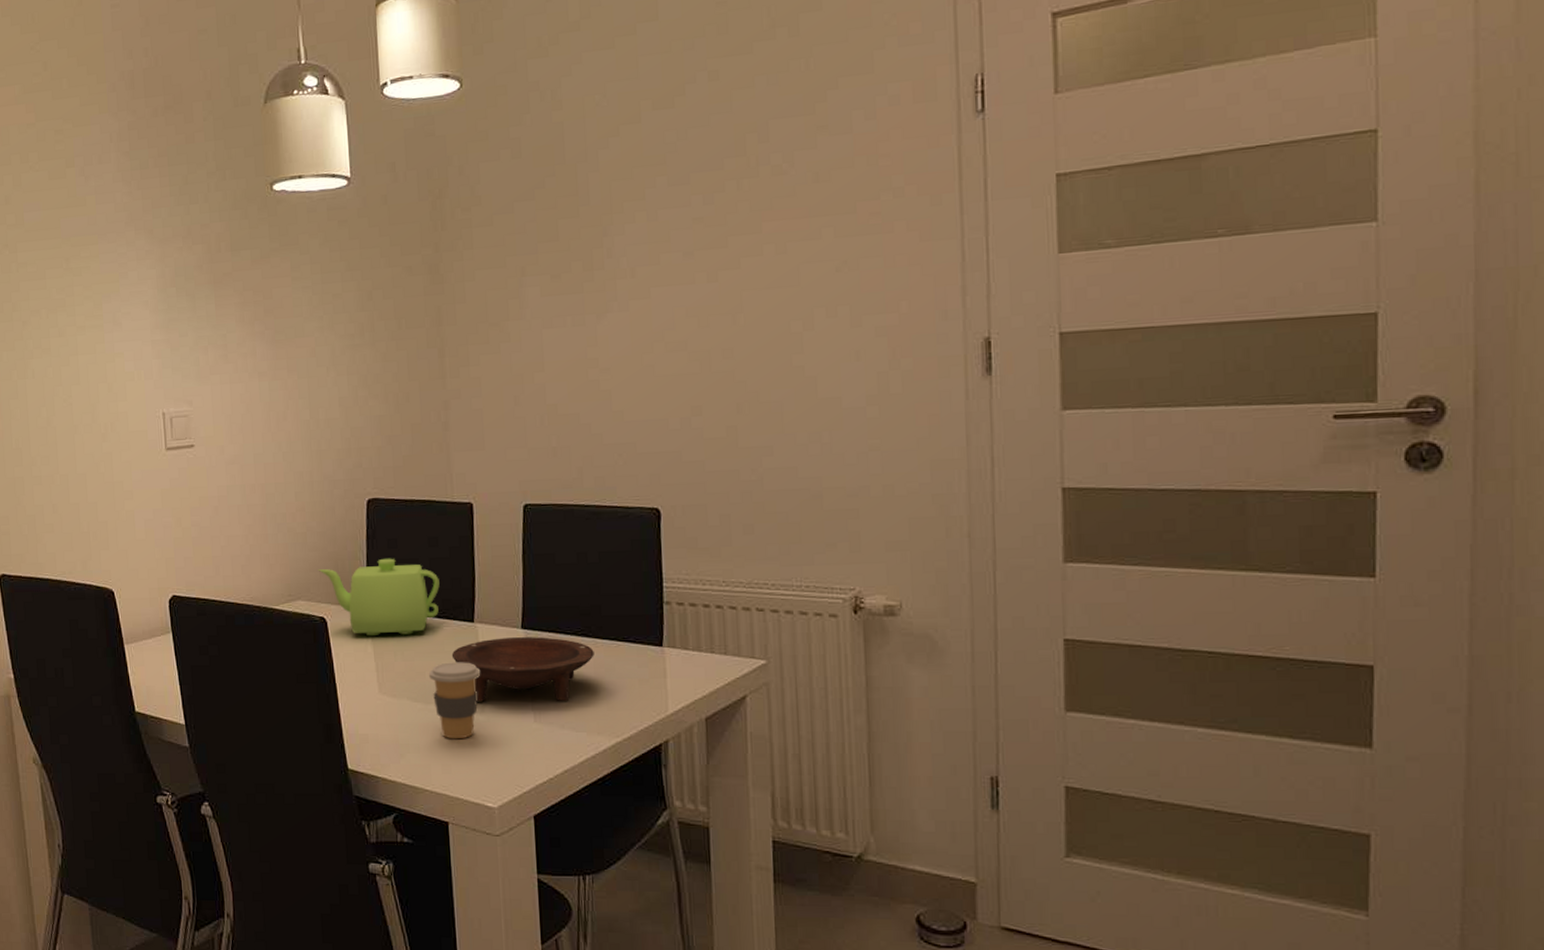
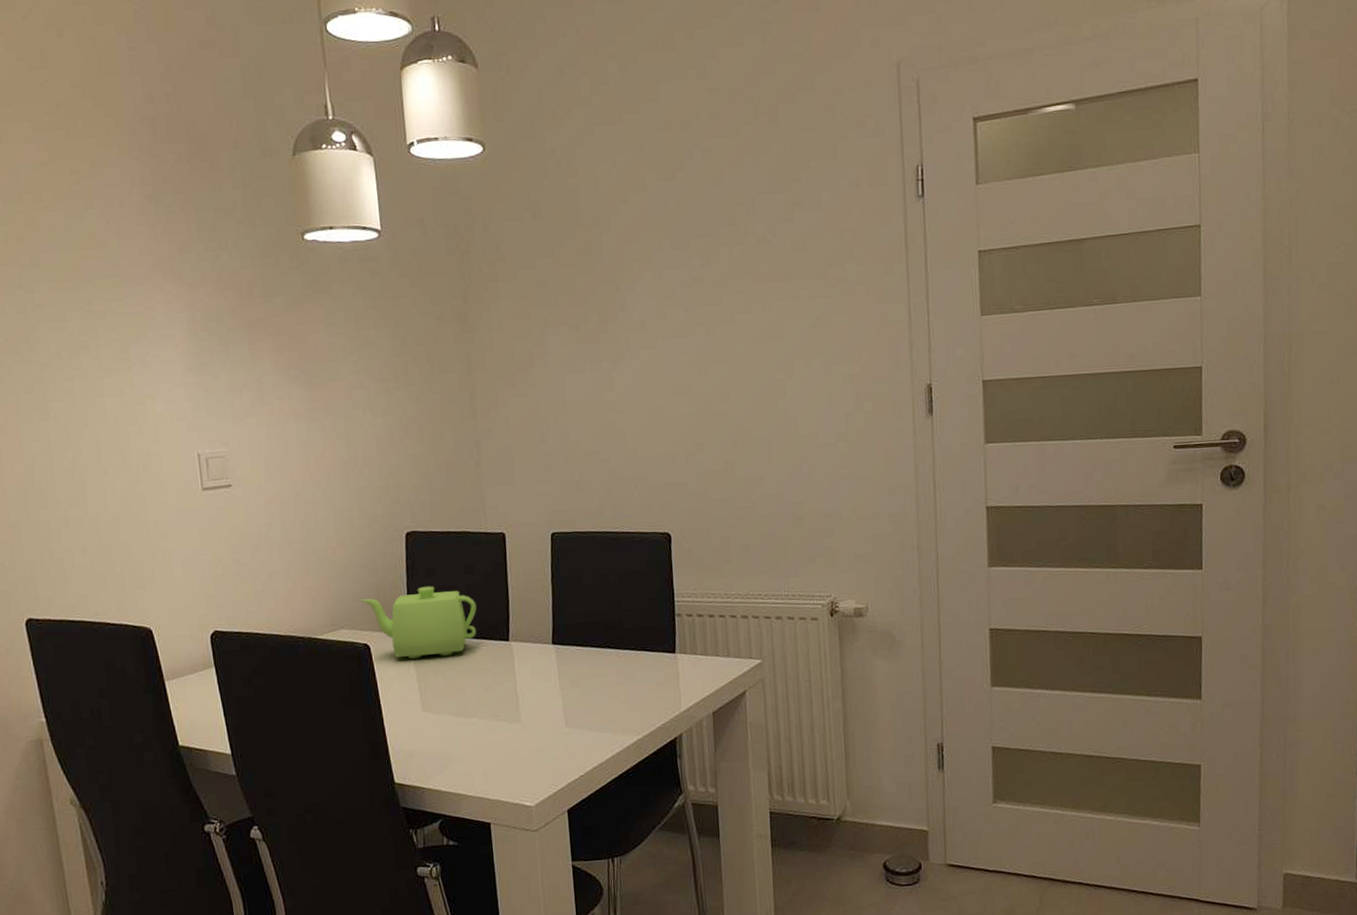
coffee cup: present [428,662,481,740] -> none [468,677,517,748]
bowl: present [451,637,594,702] -> none [489,650,617,713]

